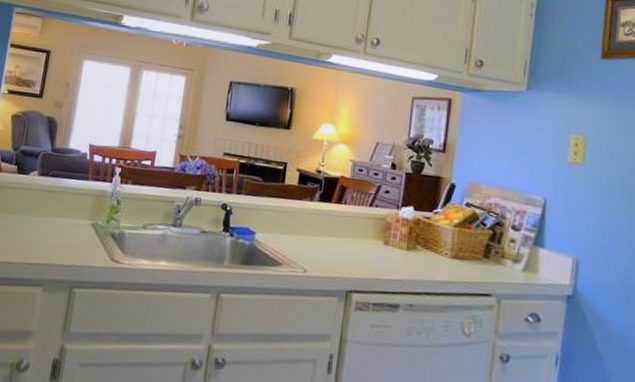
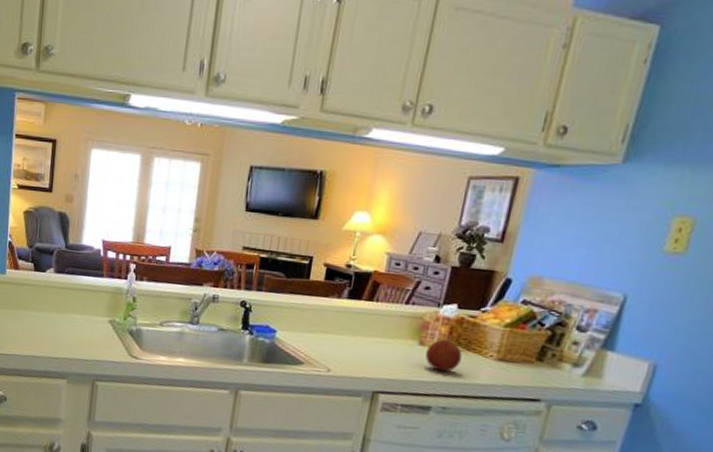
fruit: none [391,238,421,270] -> present [425,339,462,372]

